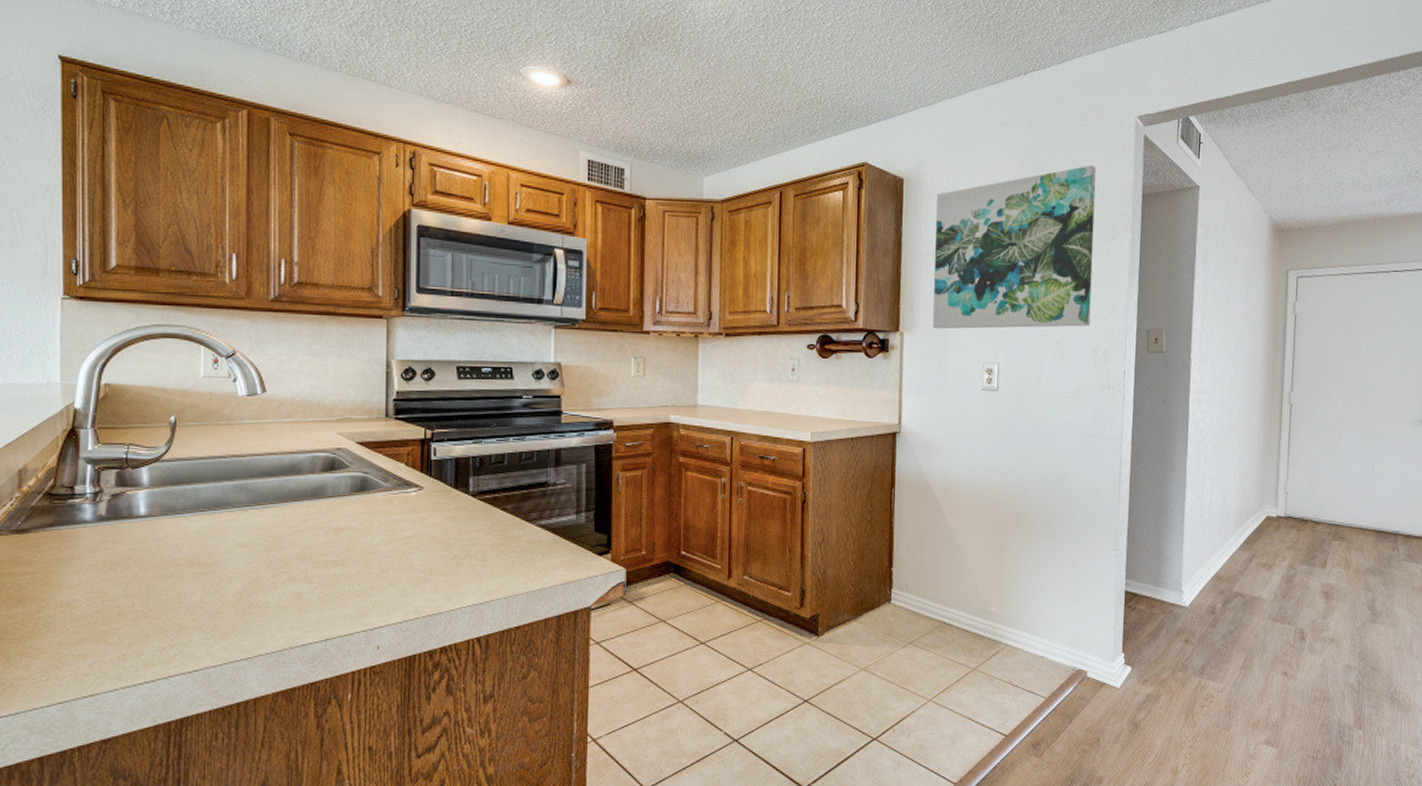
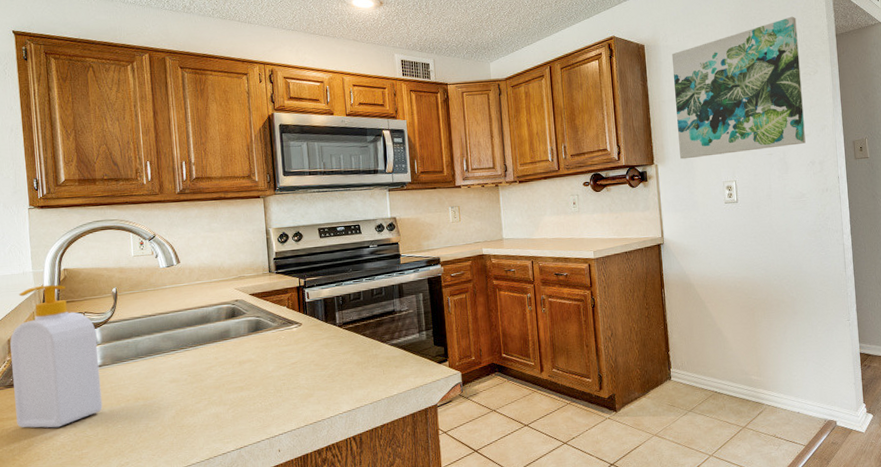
soap bottle: none [22,402,143,592] -> present [10,284,103,428]

